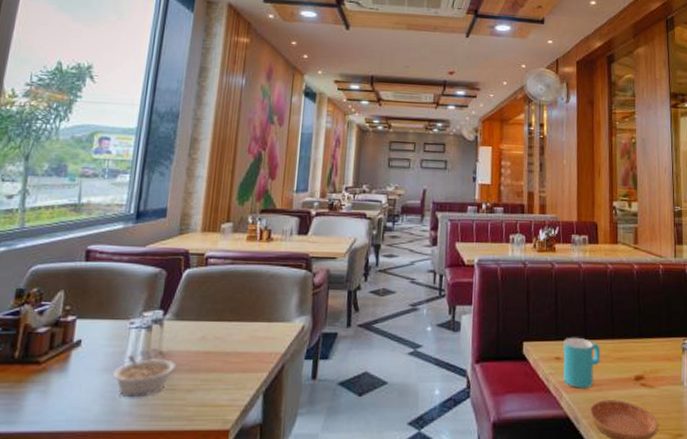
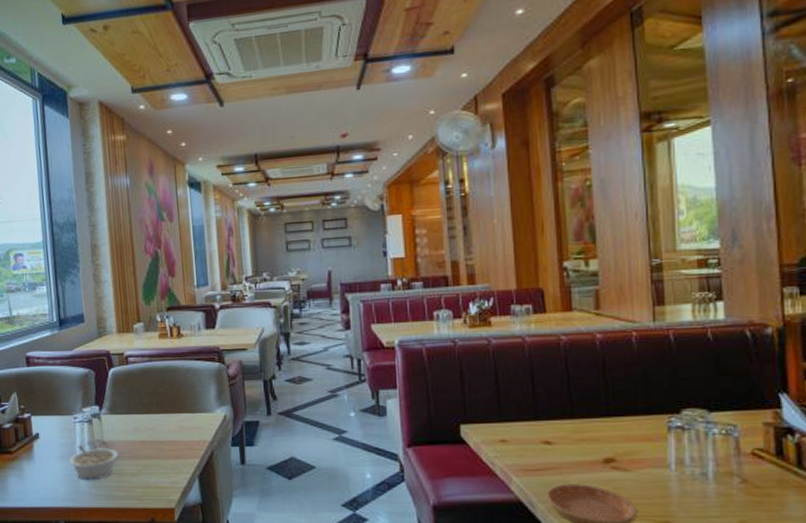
cup: present [562,337,601,389] -> none [509,418,558,472]

